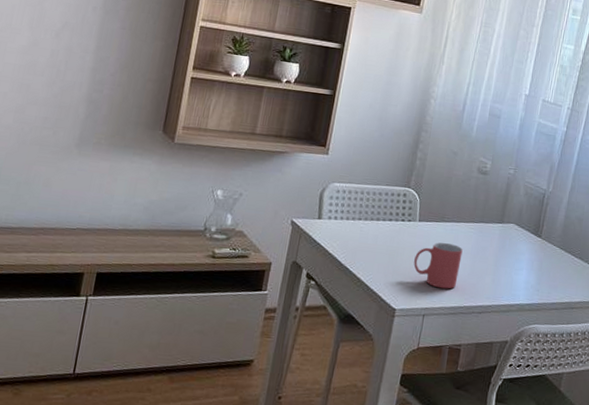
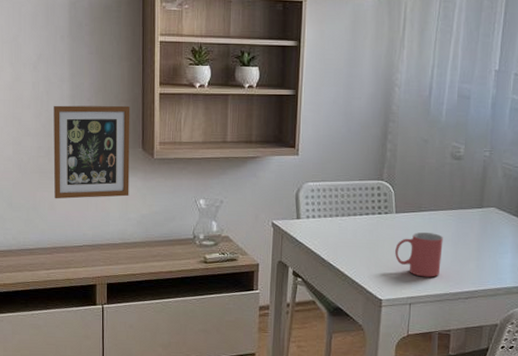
picture frame: none [52,76,157,180] -> present [53,105,130,199]

